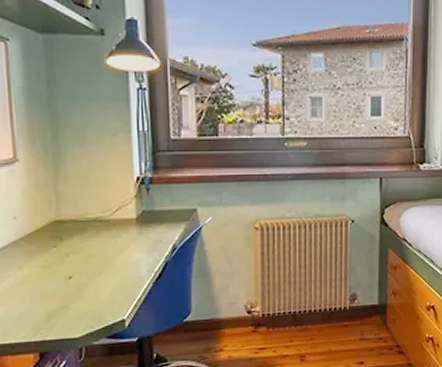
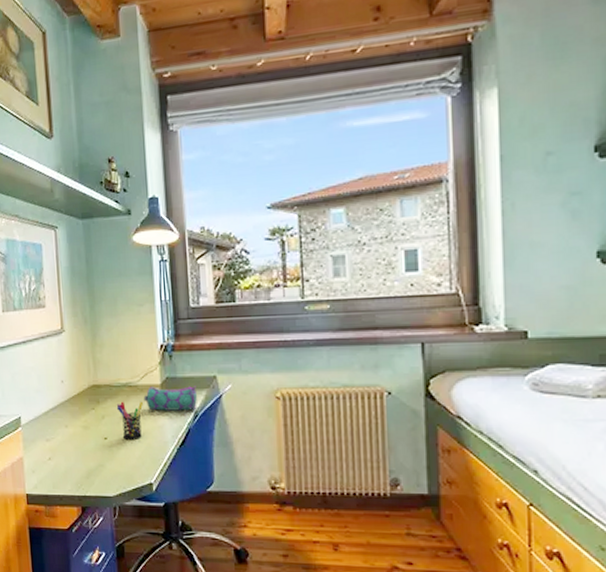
pen holder: none [83,236,116,277] -> present [116,401,144,439]
pencil case: none [116,219,176,246] -> present [143,386,197,411]

